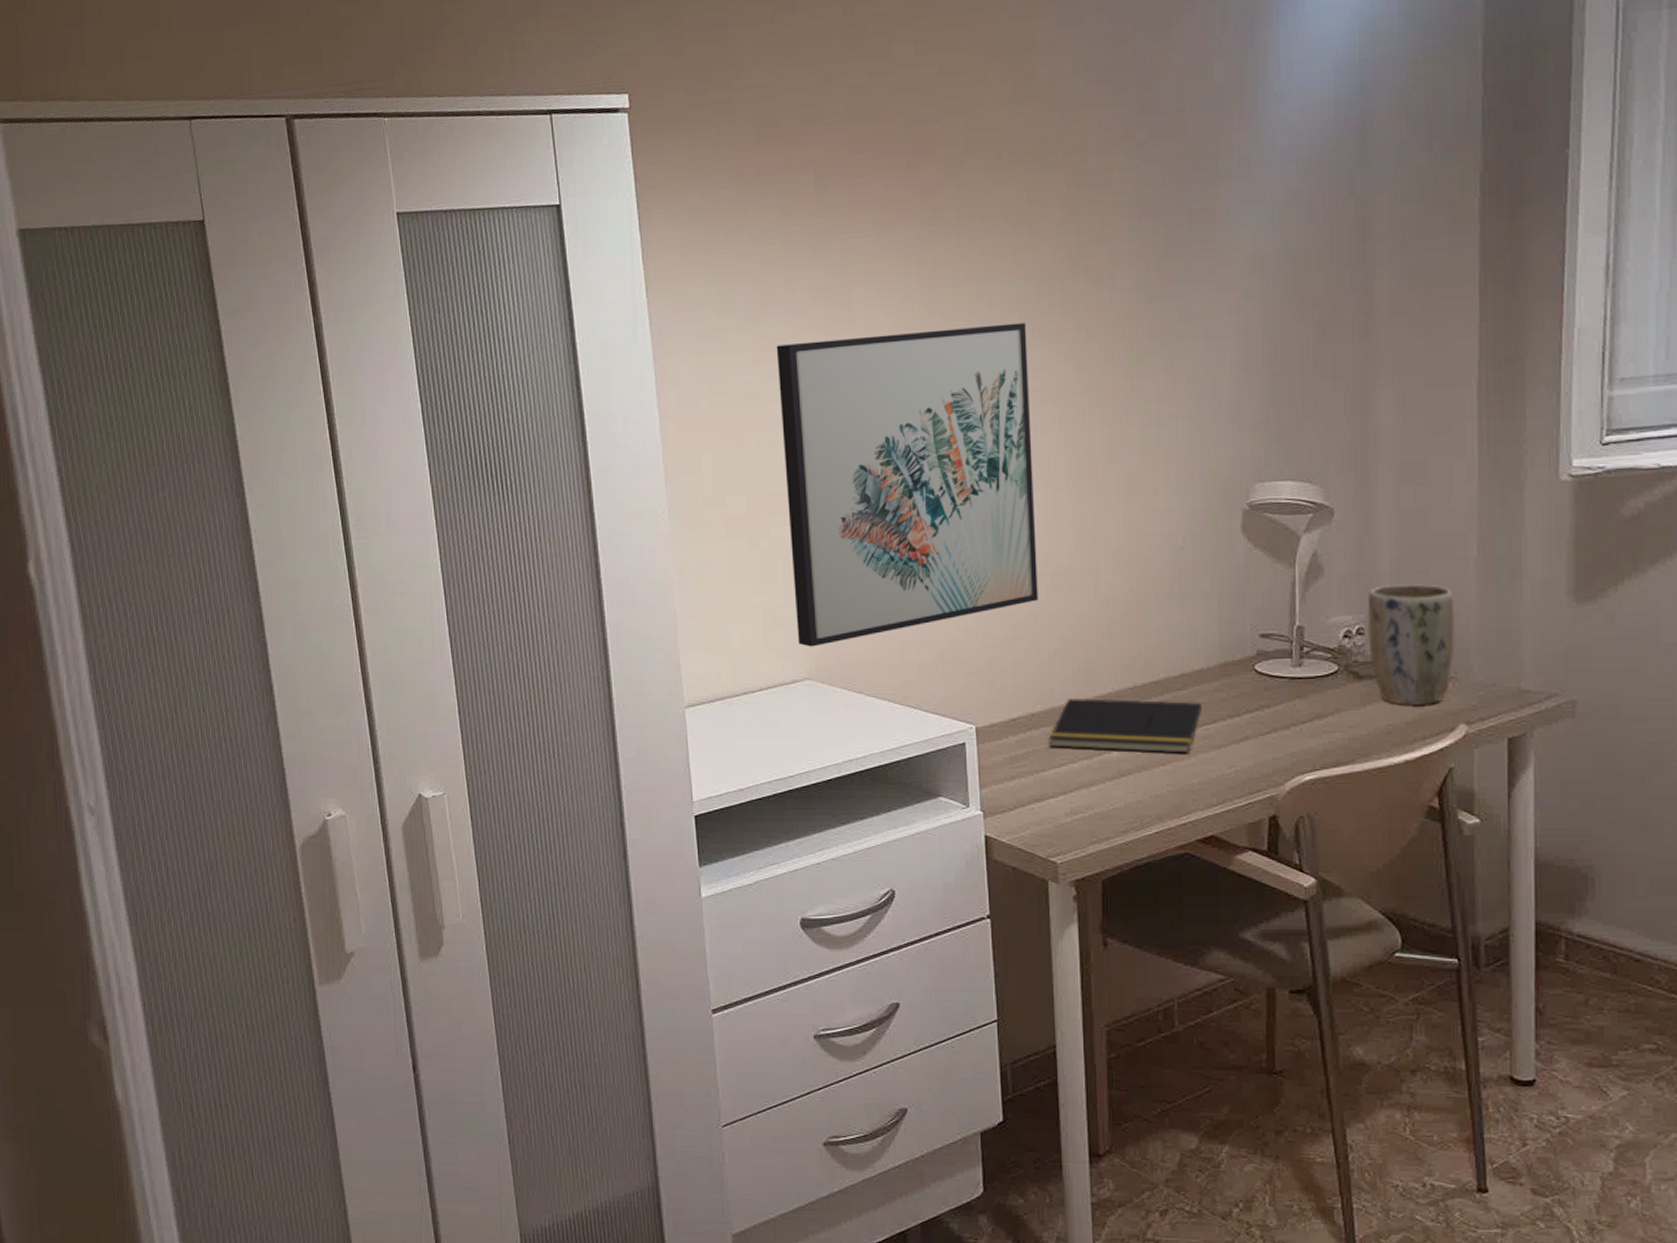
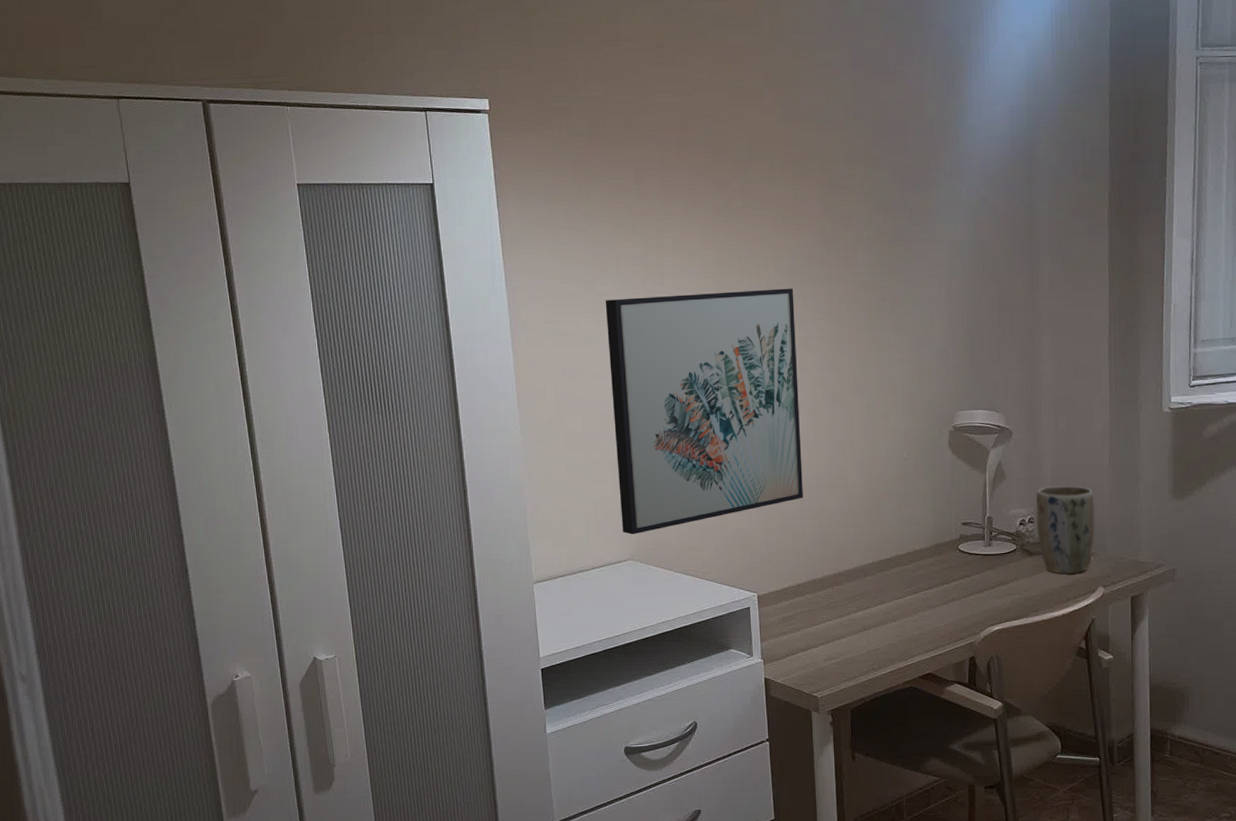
notepad: present [1049,697,1202,754] -> none [811,571,921,613]

